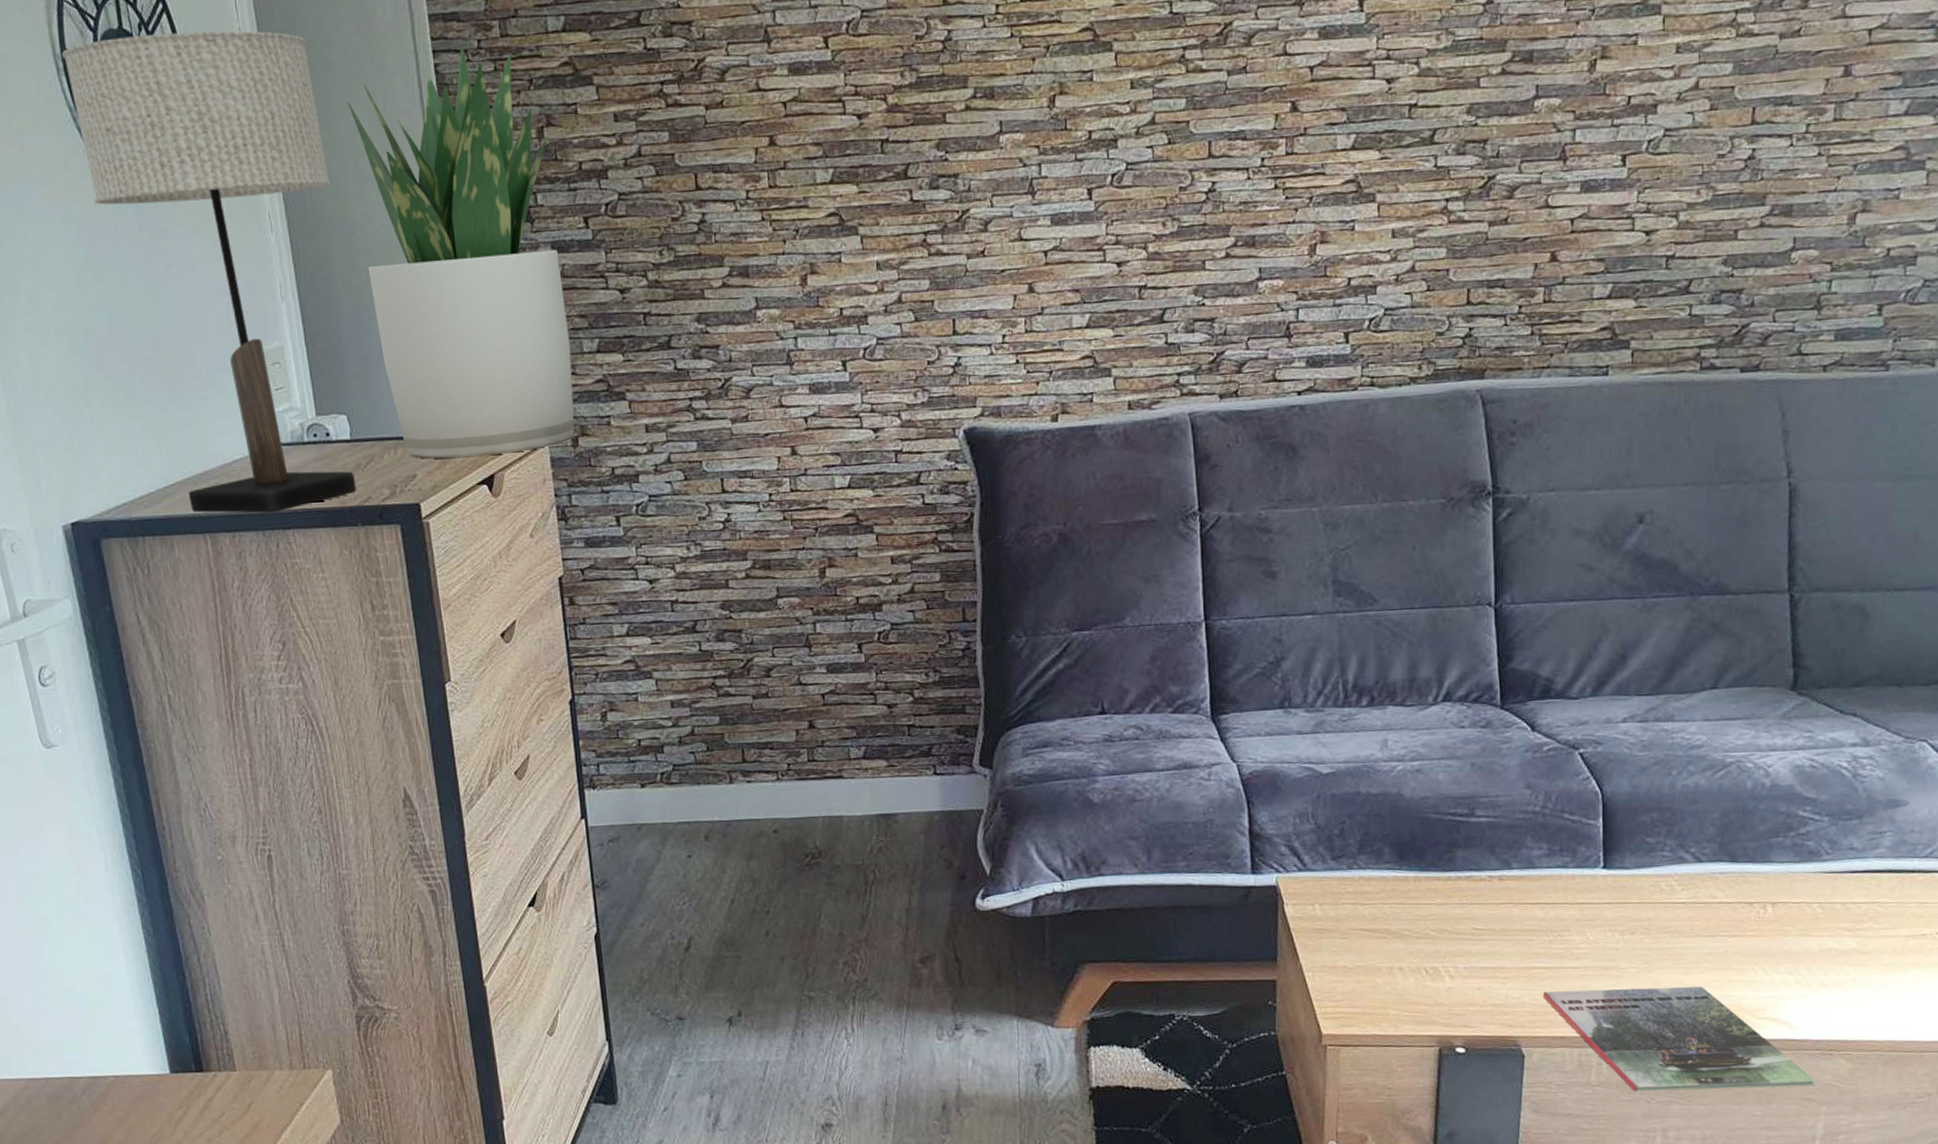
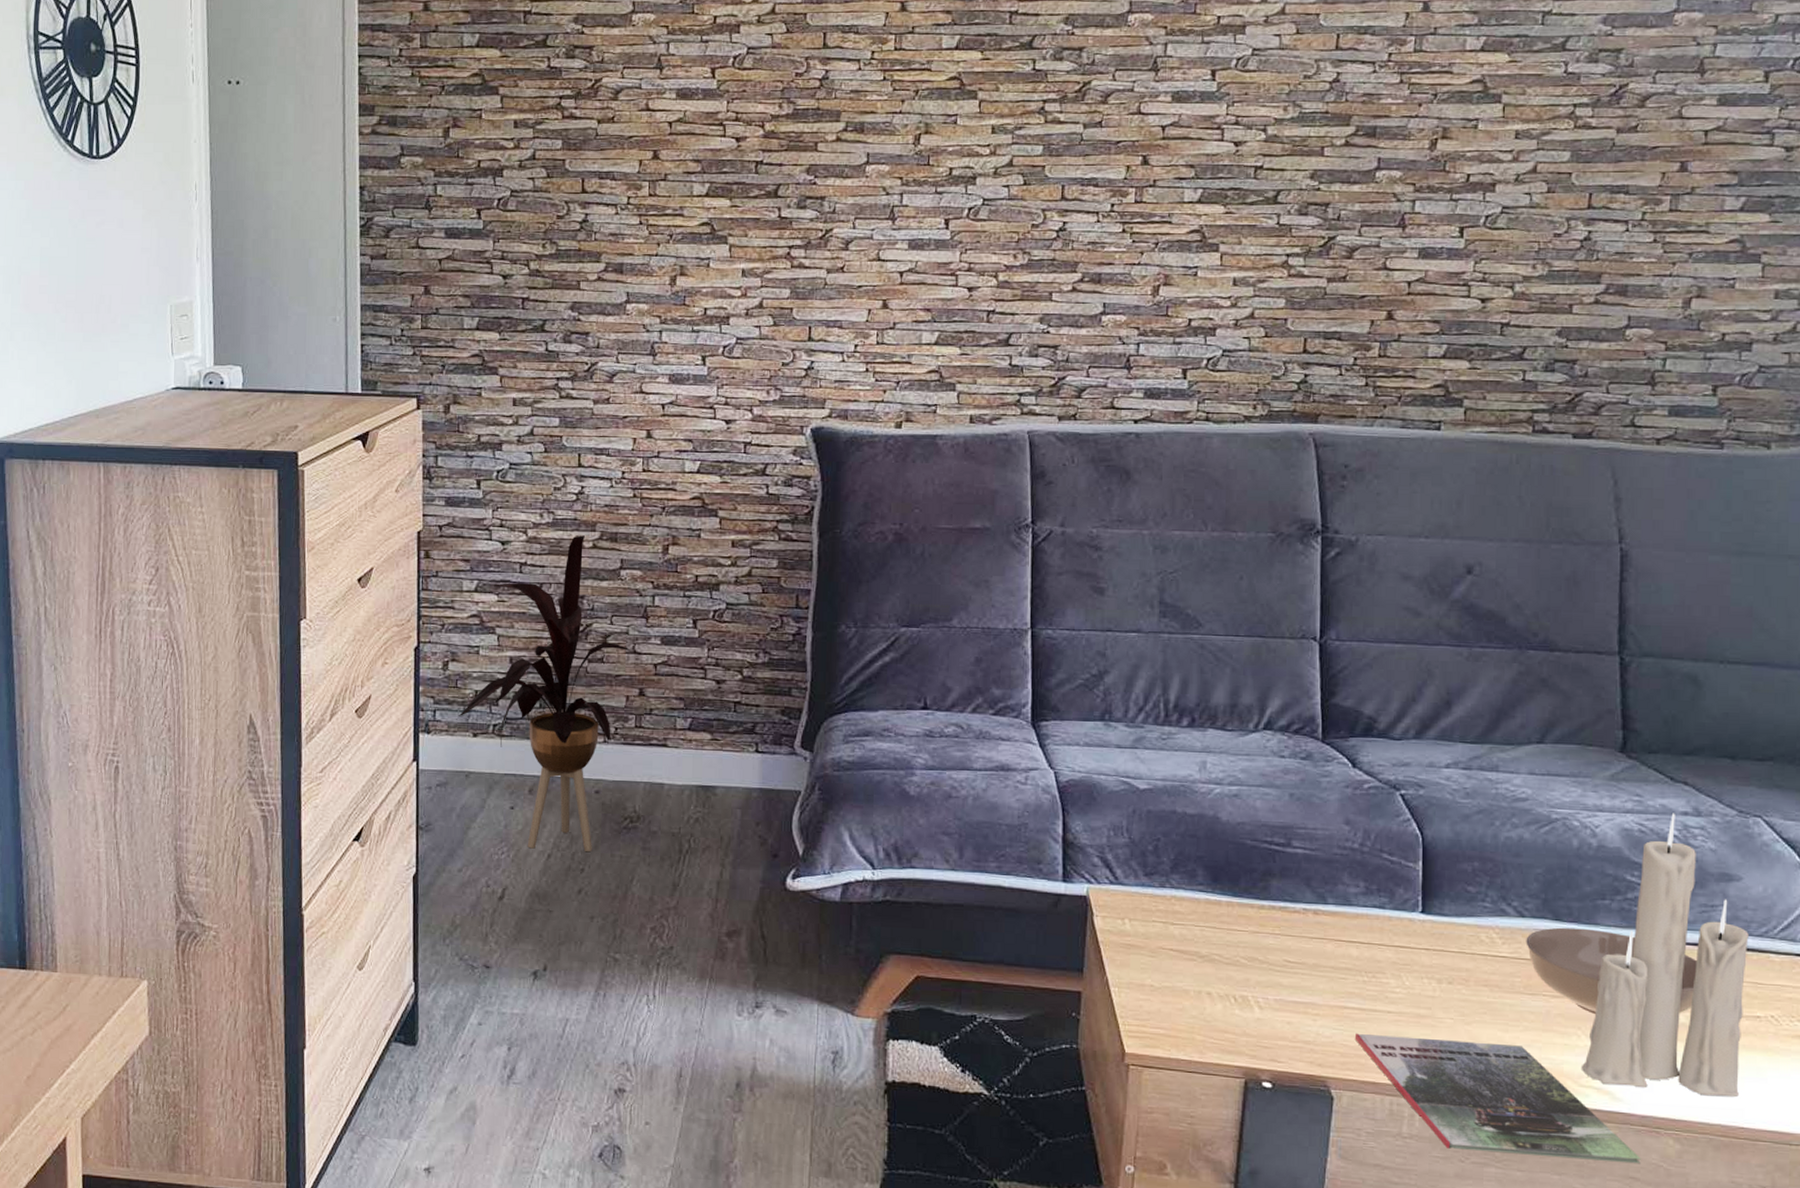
table lamp: present [62,31,357,514] -> none [35,24,254,449]
planter: present [347,48,576,459] -> none [277,55,454,415]
house plant: none [622,566,795,896] -> present [458,535,630,853]
bowl: none [1704,867,1866,950] -> present [1526,927,1697,1015]
candle: none [1758,745,1915,1015] -> present [1581,813,1749,1098]

